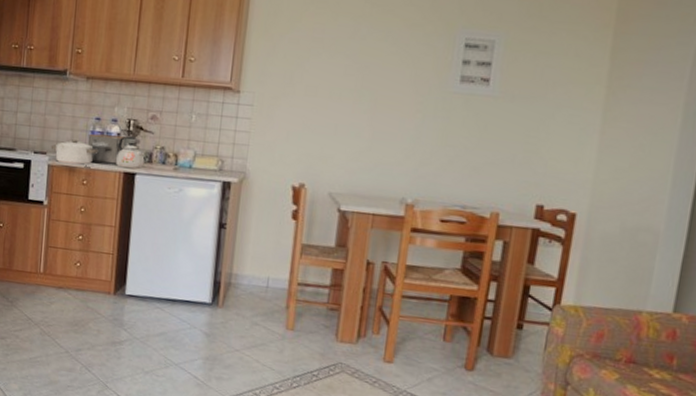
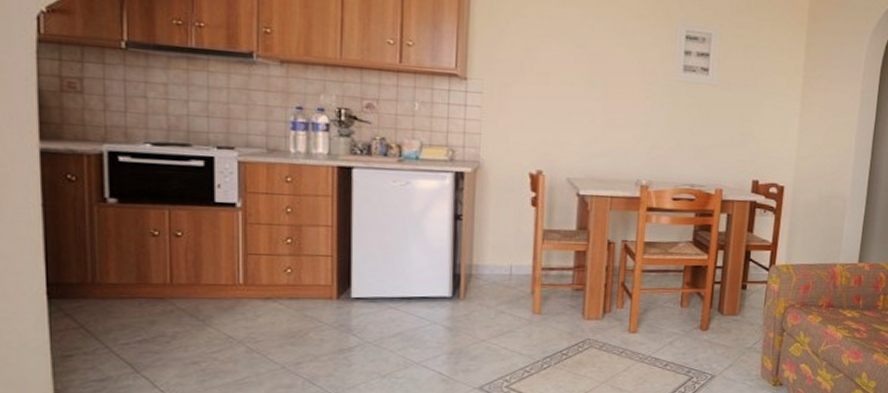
cooking pot: present [51,140,99,165] -> none [239,132,304,161]
toaster: present [87,133,132,164] -> none [288,124,344,158]
kettle: present [115,136,145,170] -> none [325,126,362,163]

